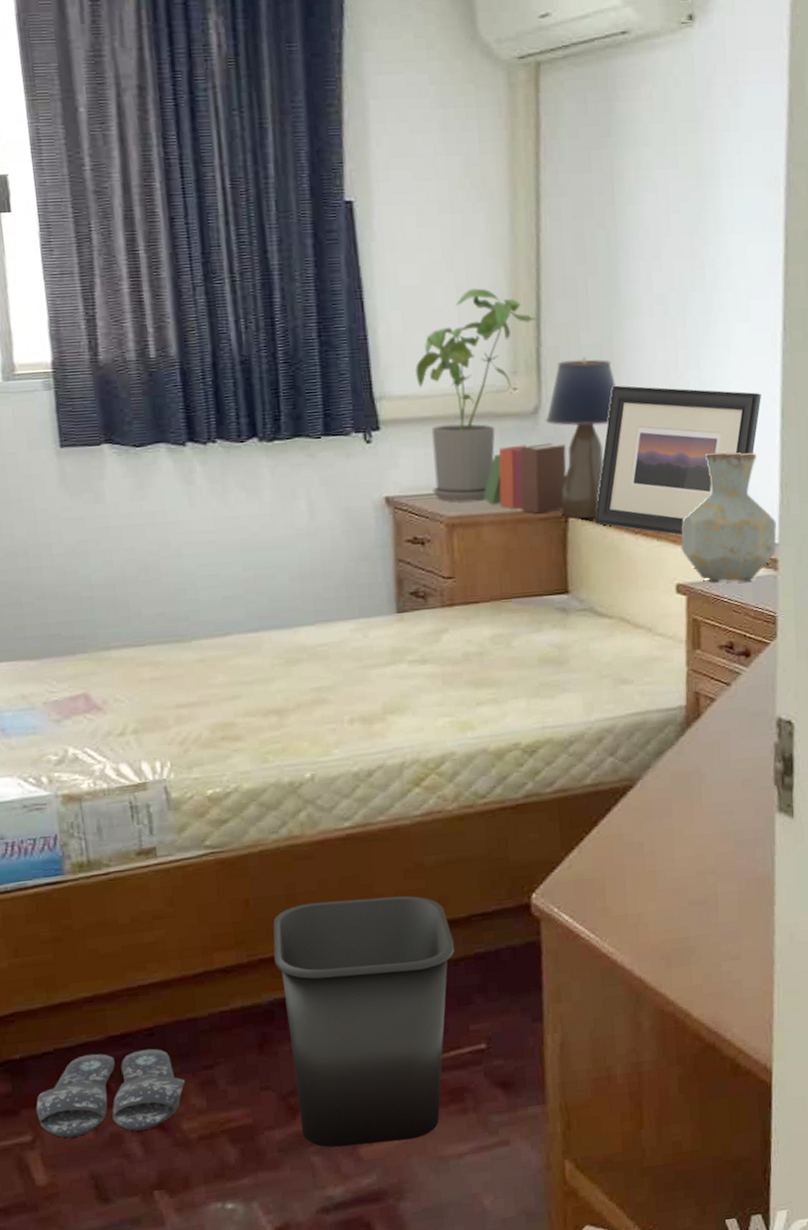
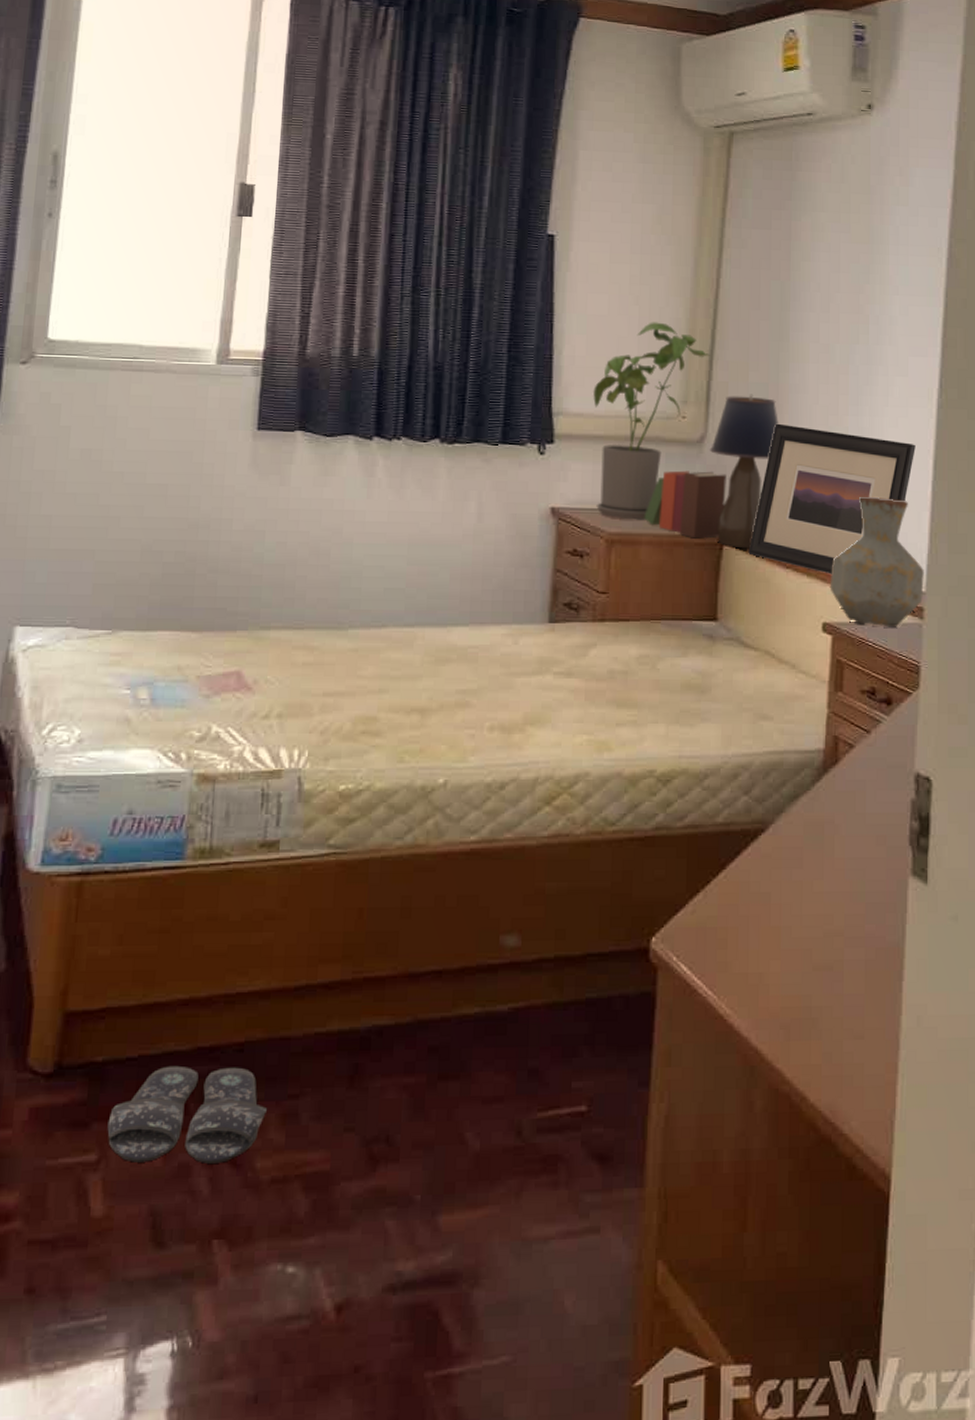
waste bin: present [272,895,454,1148] -> none [378,920,566,1212]

